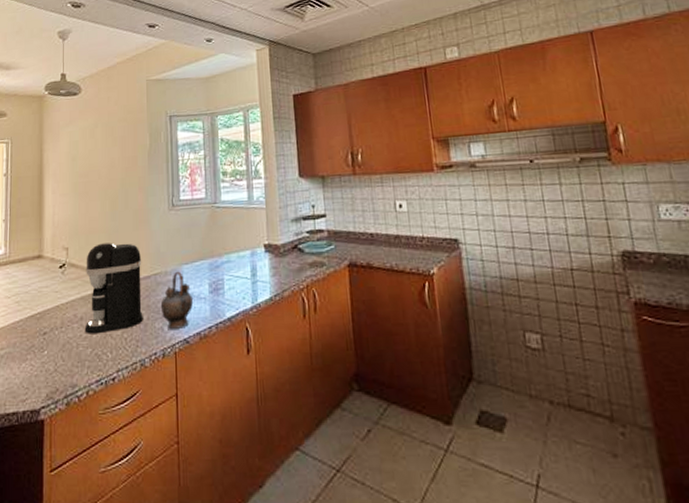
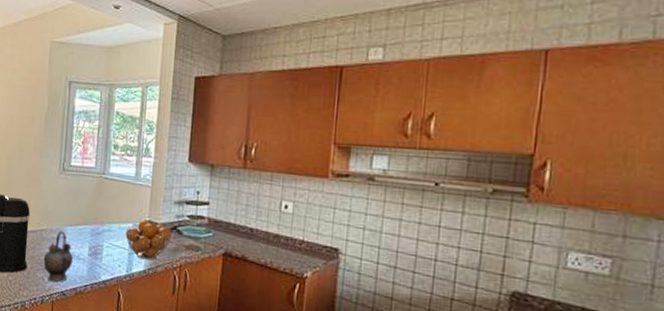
fruit basket: none [245,243,294,287] -> present [125,219,172,260]

